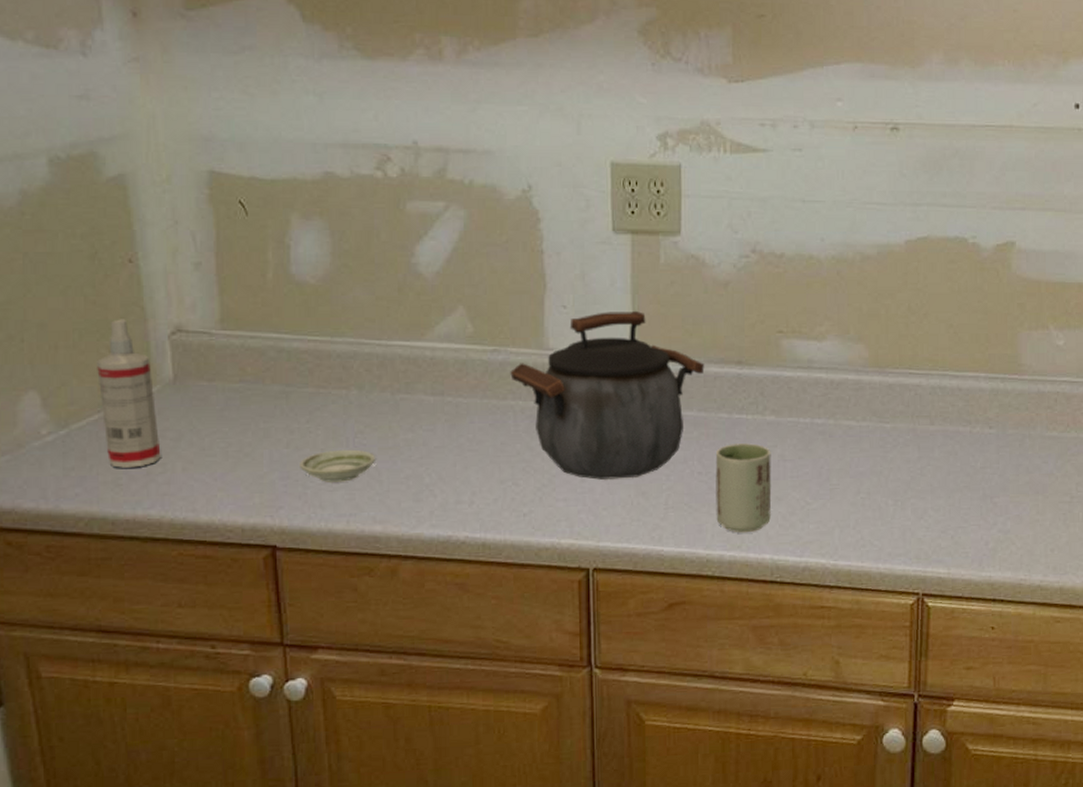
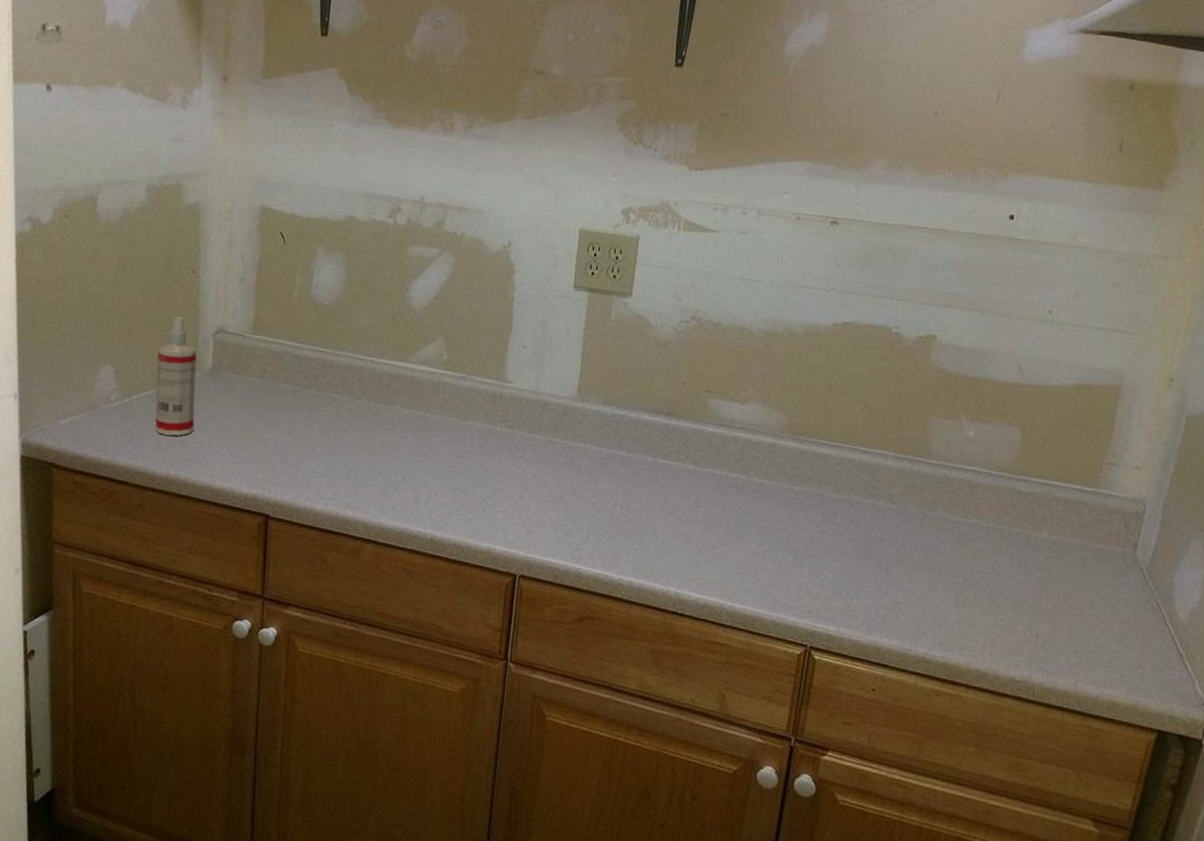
saucer: present [300,449,376,484] -> none [296,443,356,471]
kettle: present [510,310,705,480] -> none [473,355,638,502]
cup: present [715,443,772,533] -> none [631,484,687,566]

